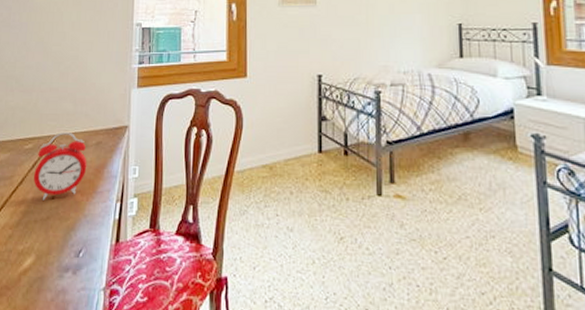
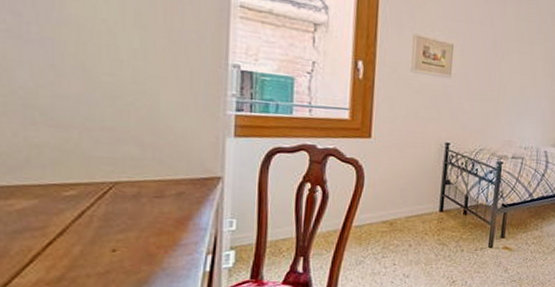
alarm clock: present [33,132,87,200] -> none [80,179,164,254]

